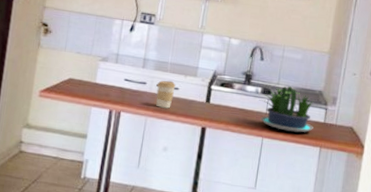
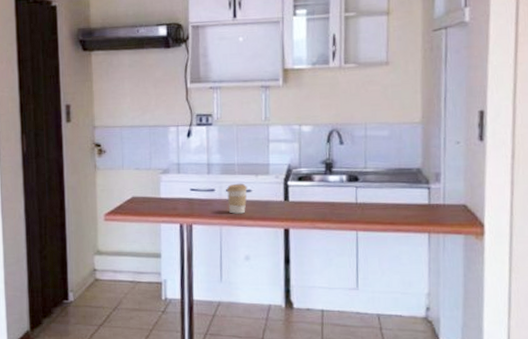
potted plant: present [259,86,314,133] -> none [345,168,417,220]

